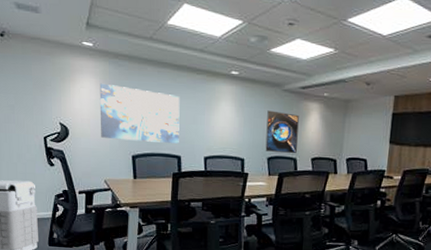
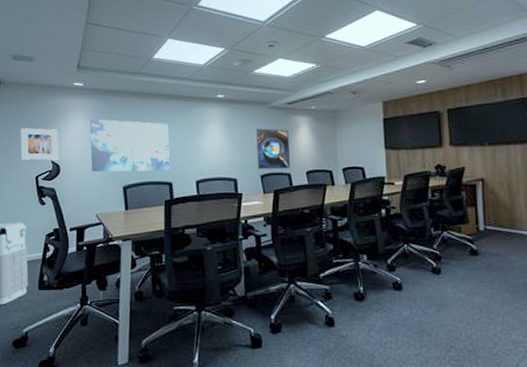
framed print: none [27,85,68,122] -> present [20,128,59,160]

